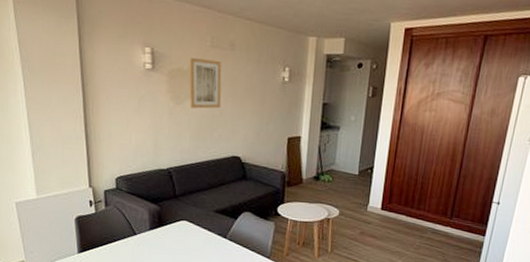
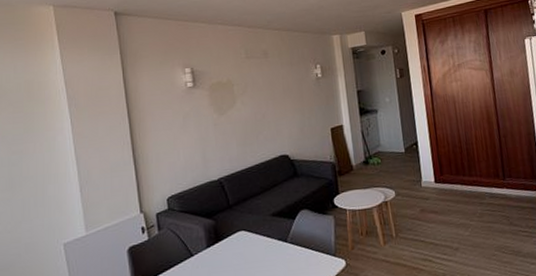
wall art: present [189,58,222,109] -> none [227,69,263,116]

